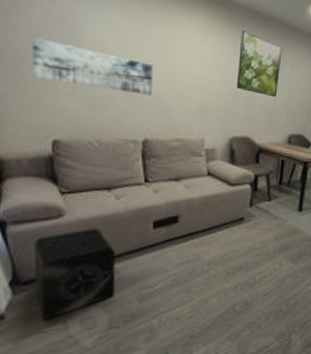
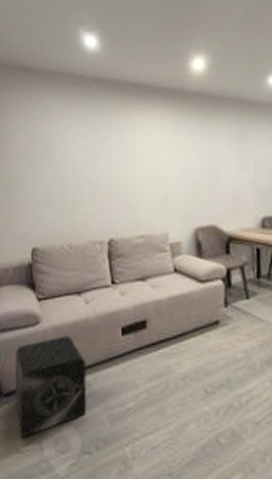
wall art: present [31,37,152,96] -> none [17,159,115,196]
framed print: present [236,30,283,98] -> none [196,116,243,179]

